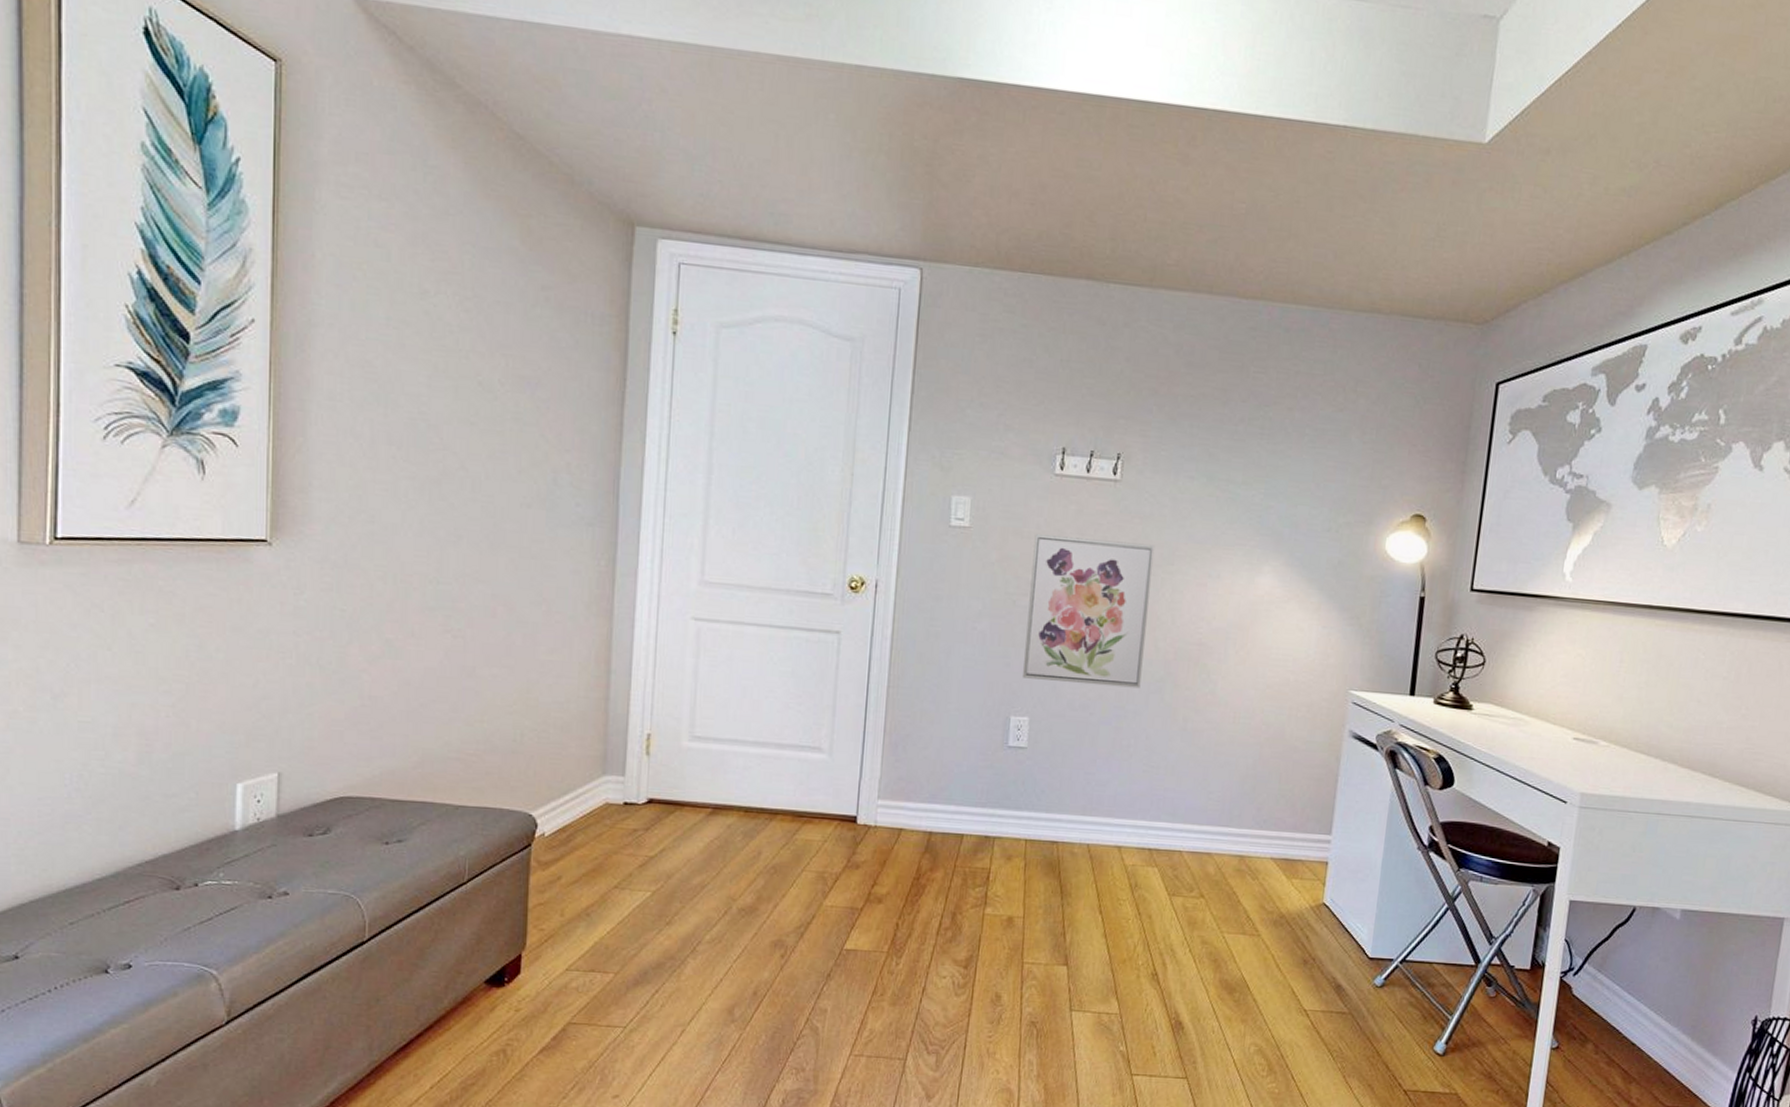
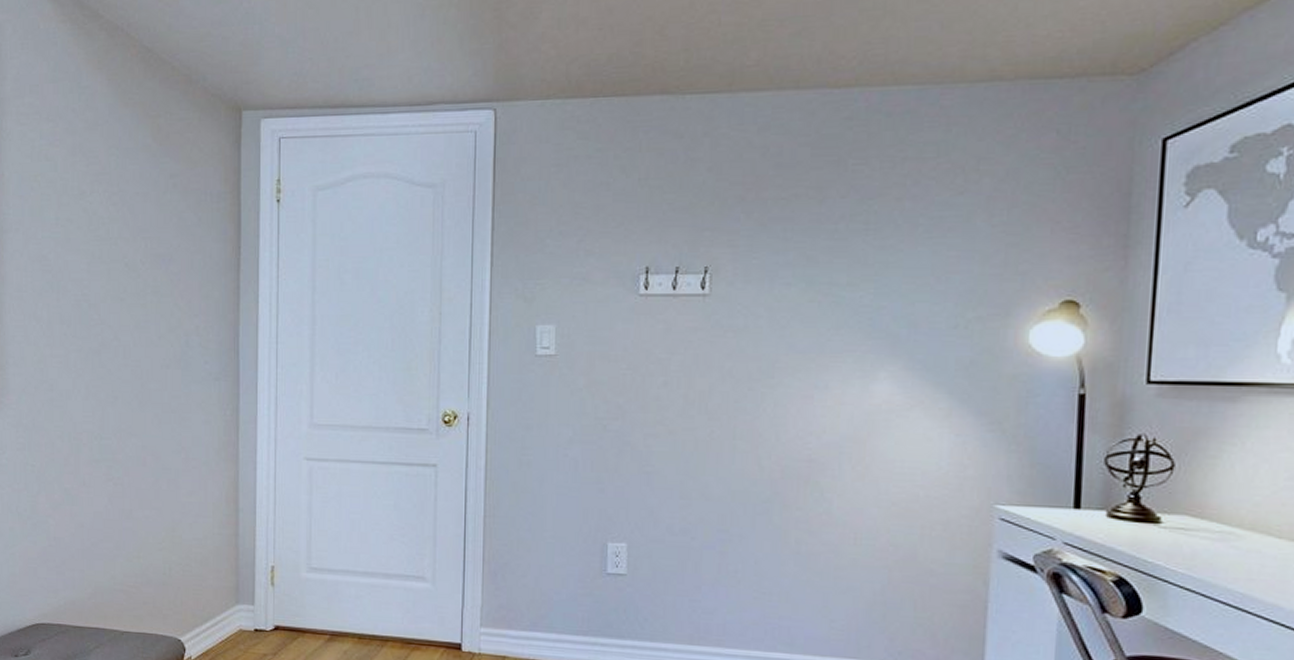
wall art: present [1022,534,1155,689] -> none [617,357,752,510]

